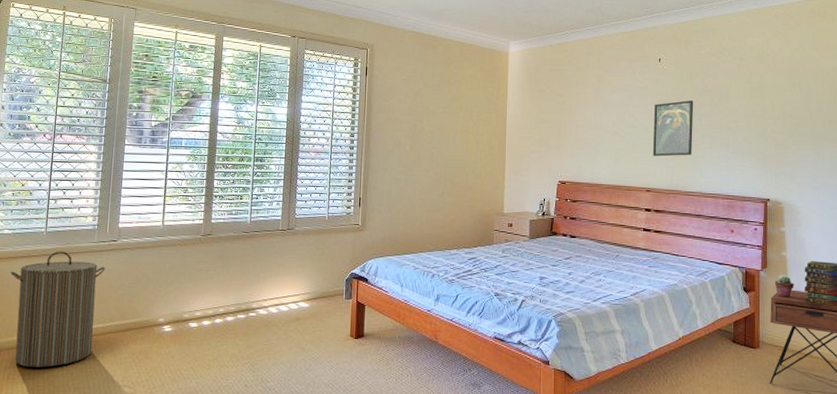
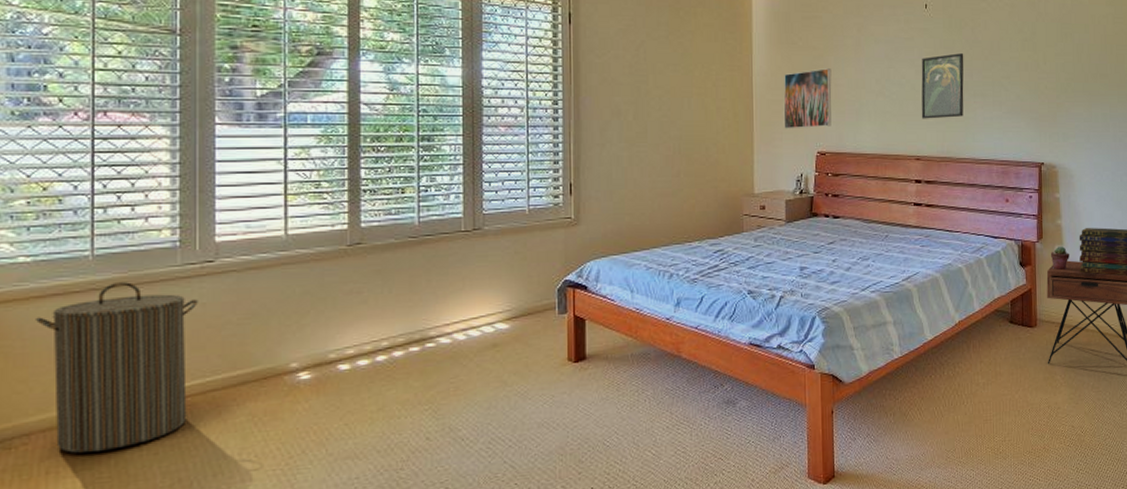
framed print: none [531,112,573,162] -> present [783,68,832,129]

